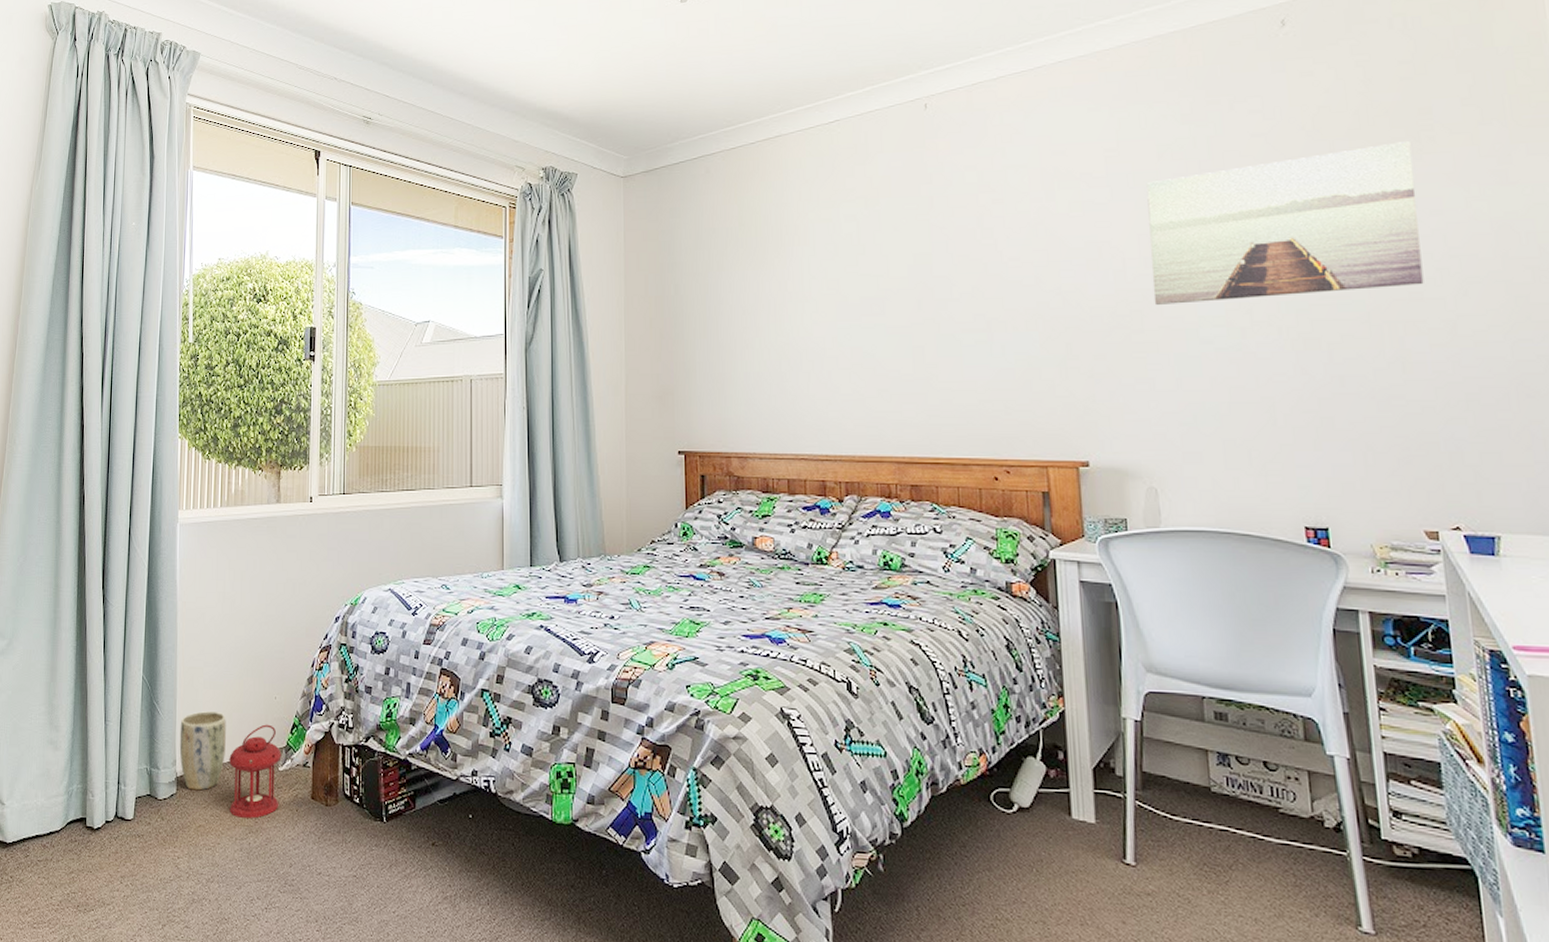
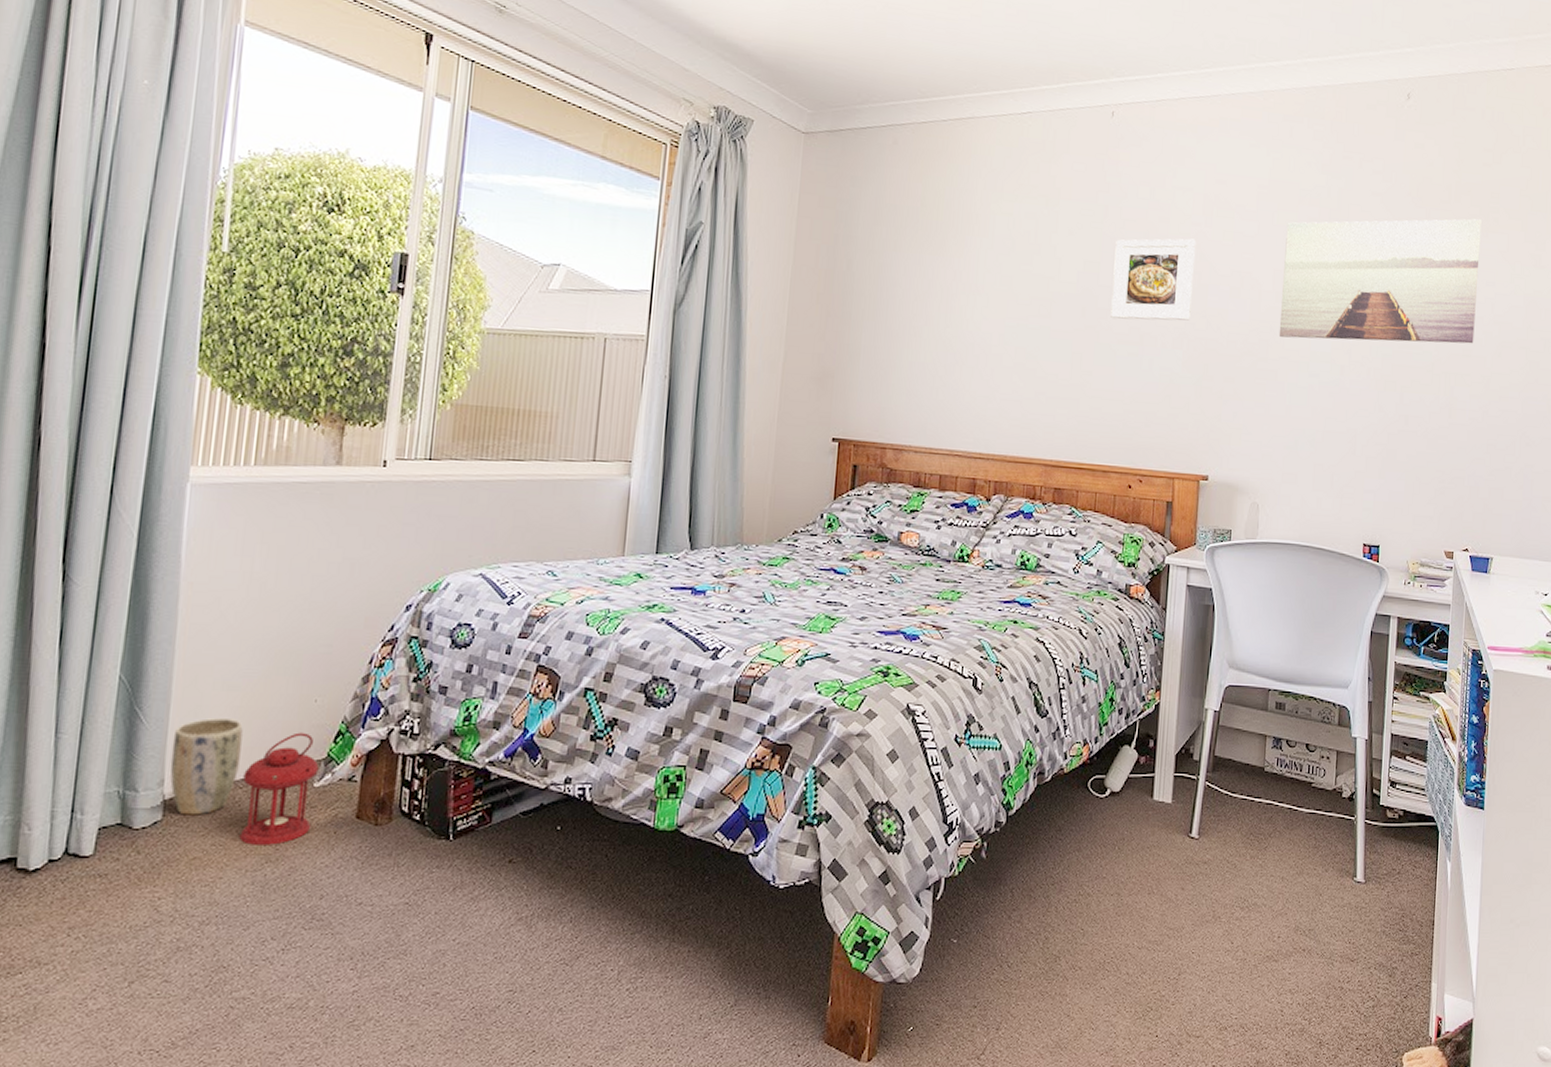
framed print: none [946,216,1043,308] -> present [1111,238,1195,321]

